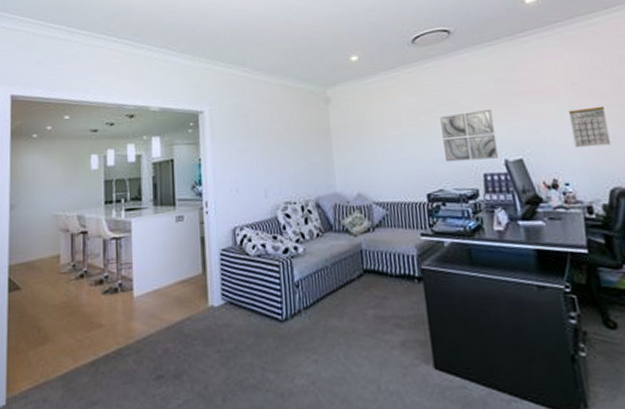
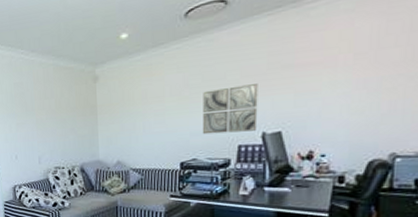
calendar: present [569,106,611,148] -> none [341,77,387,121]

